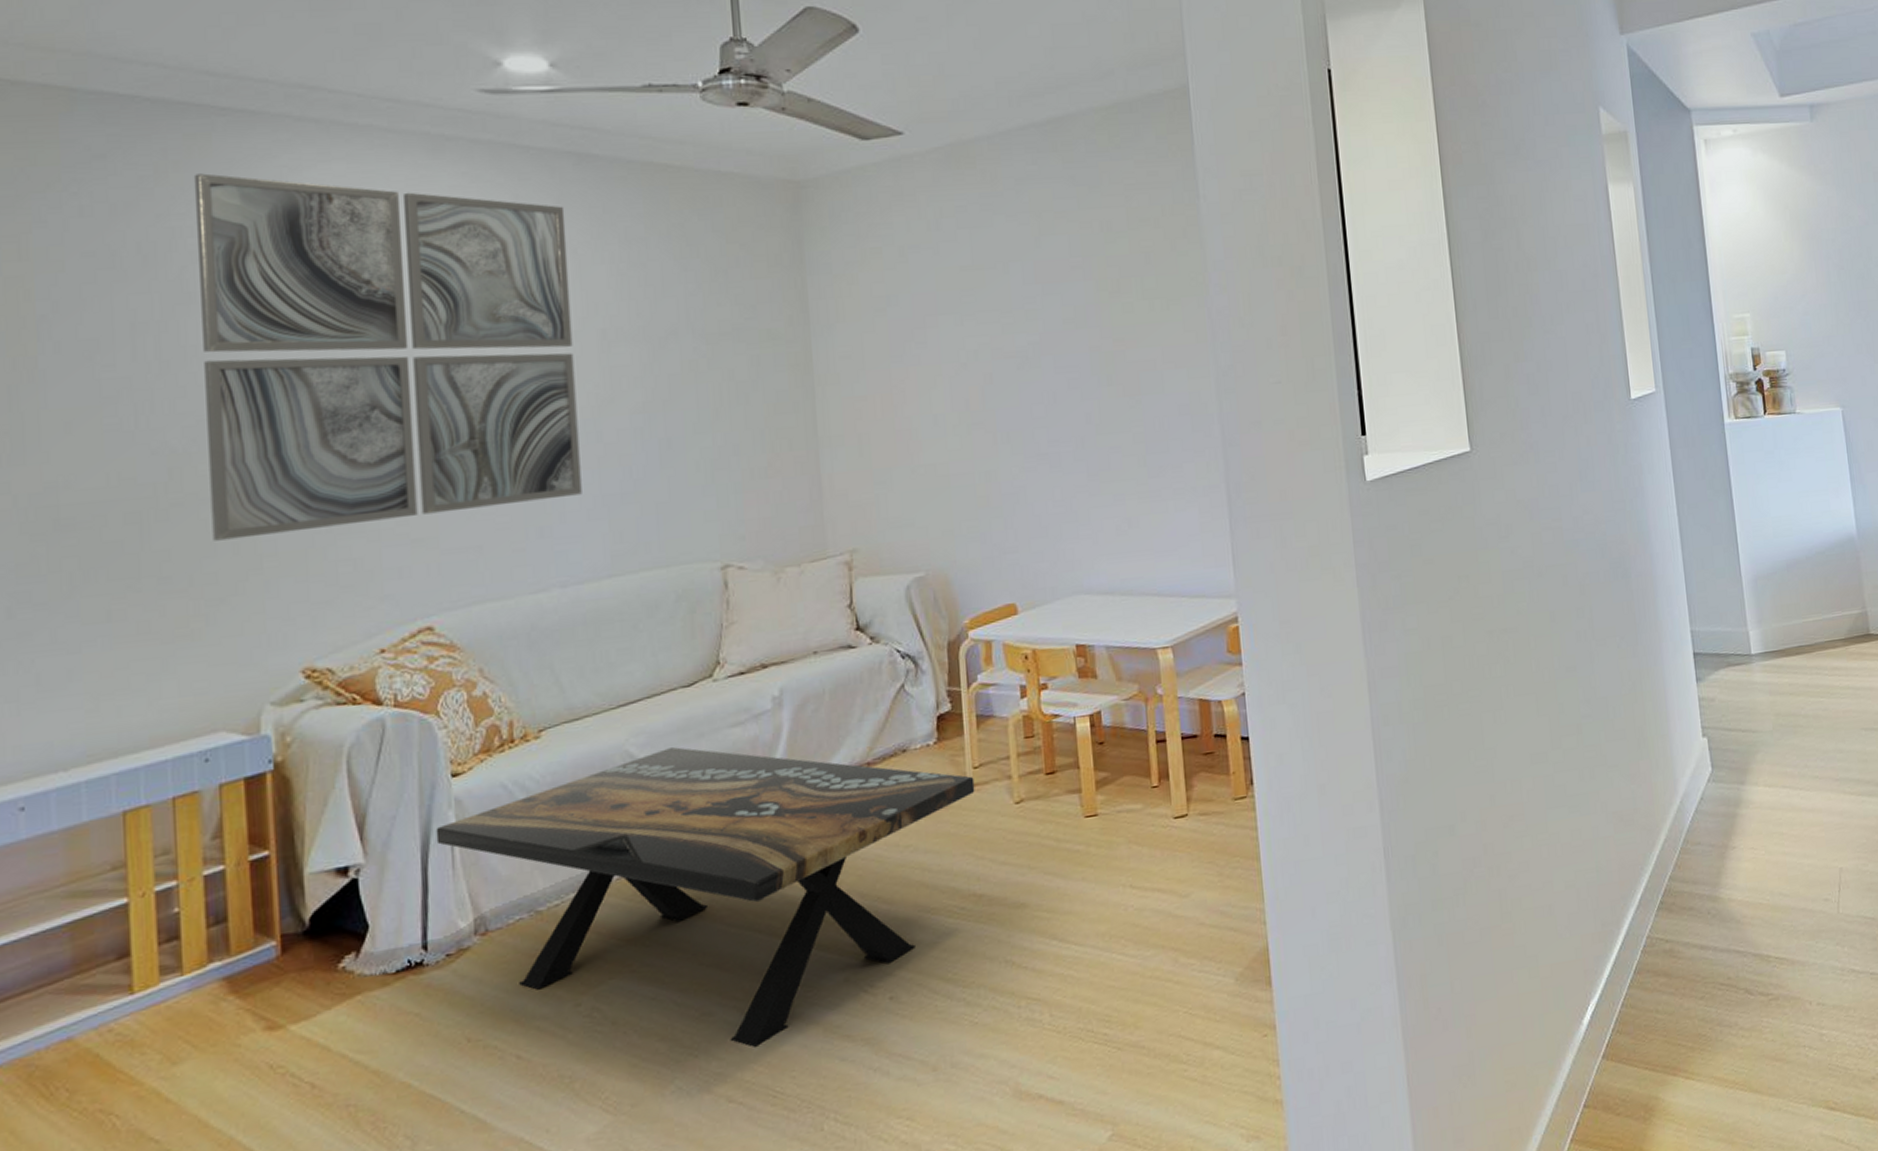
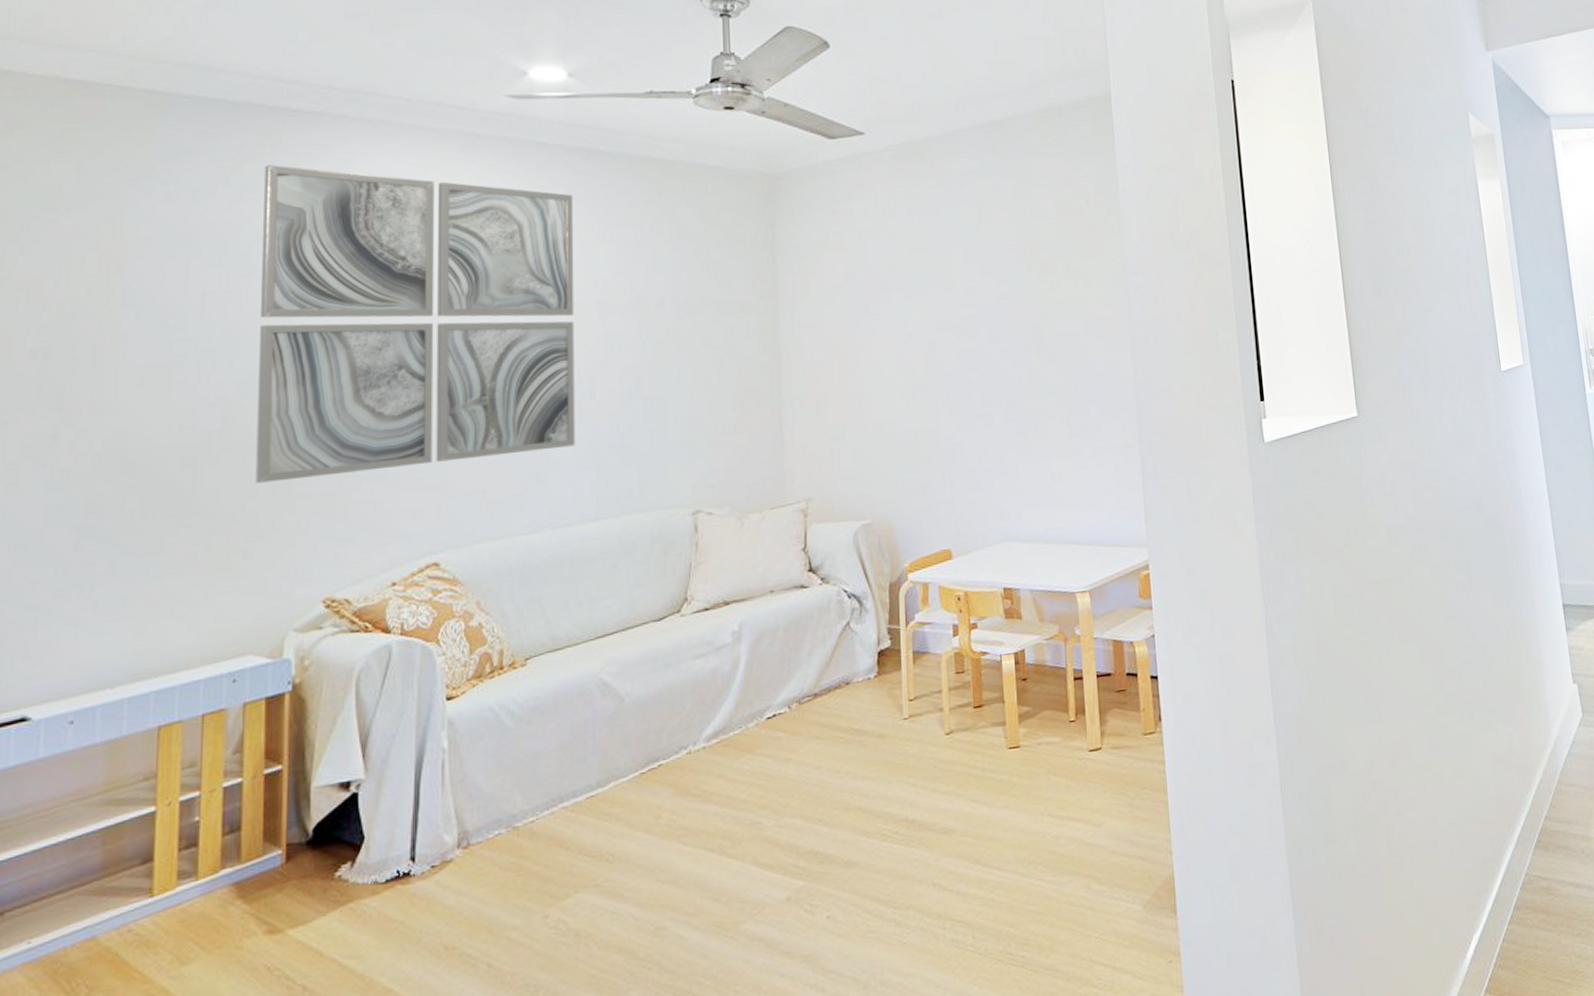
coffee table: present [436,747,975,1048] -> none [429,676,910,963]

